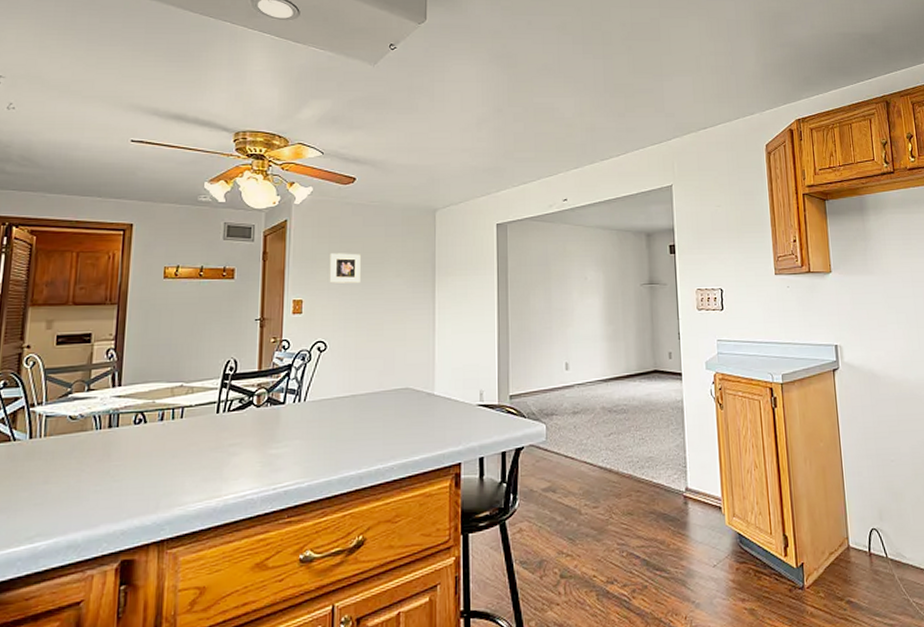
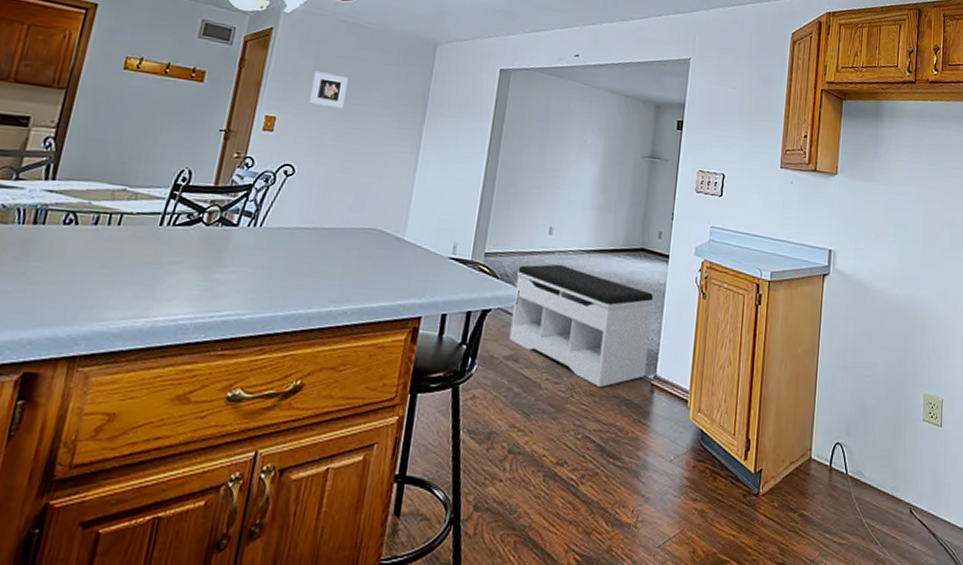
bench: none [542,396,678,507] -> present [509,264,654,388]

